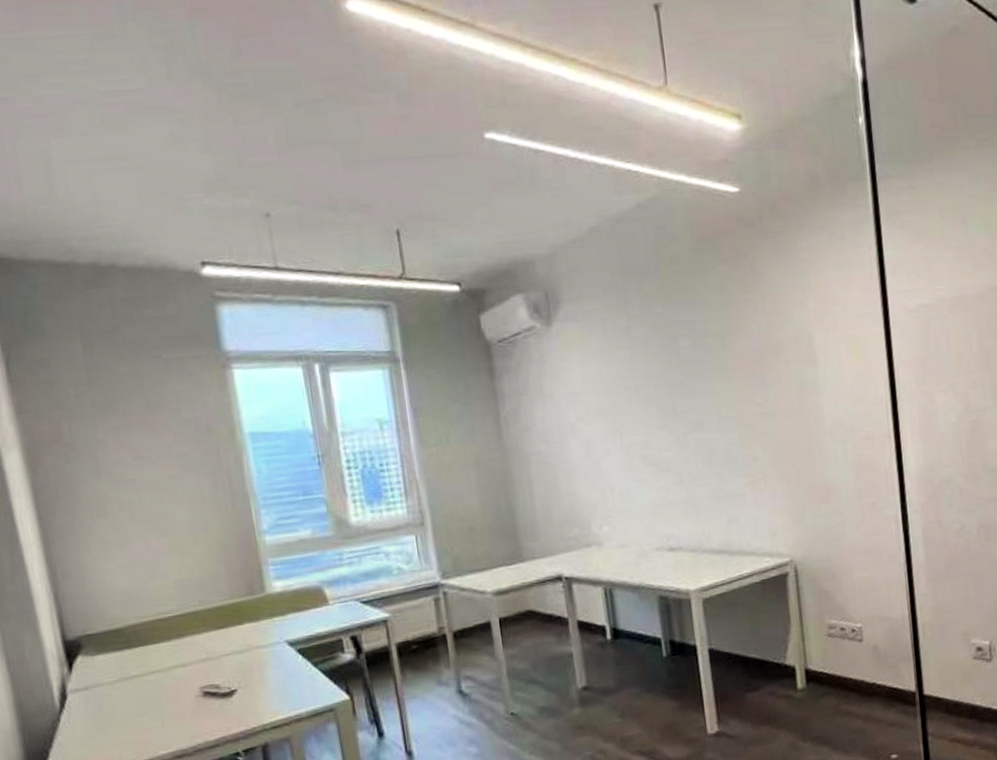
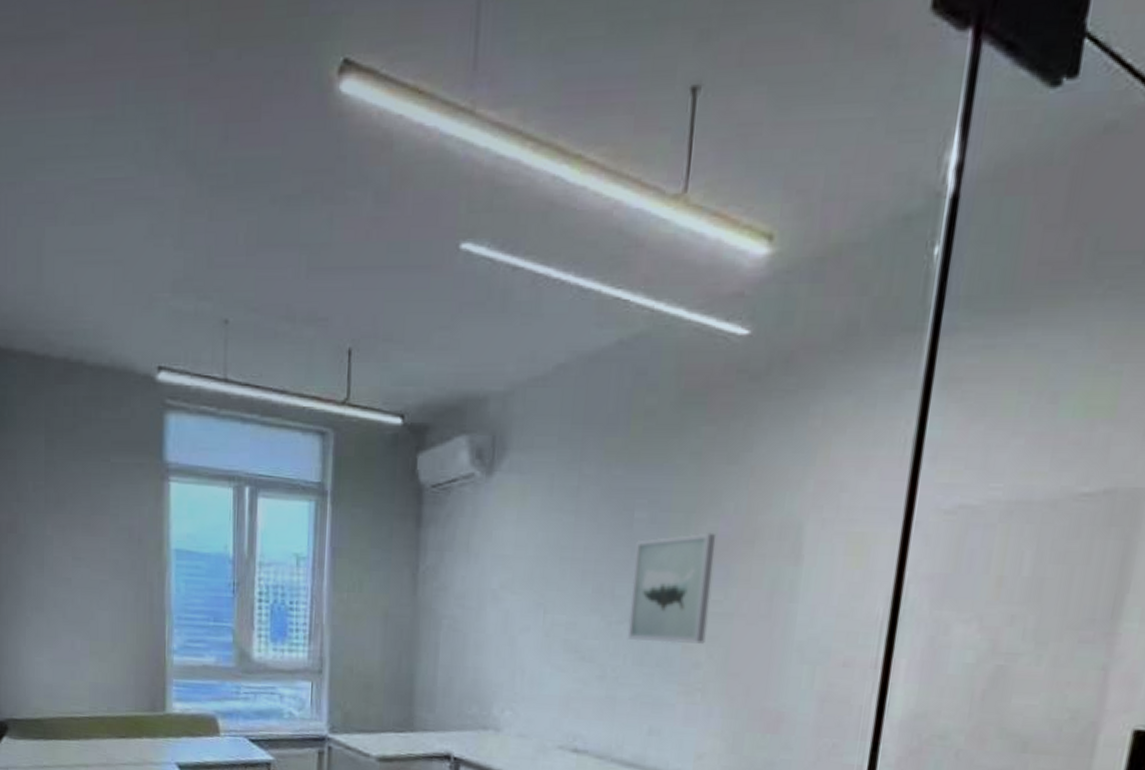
wall art: none [685,349,758,447] -> present [627,532,717,644]

